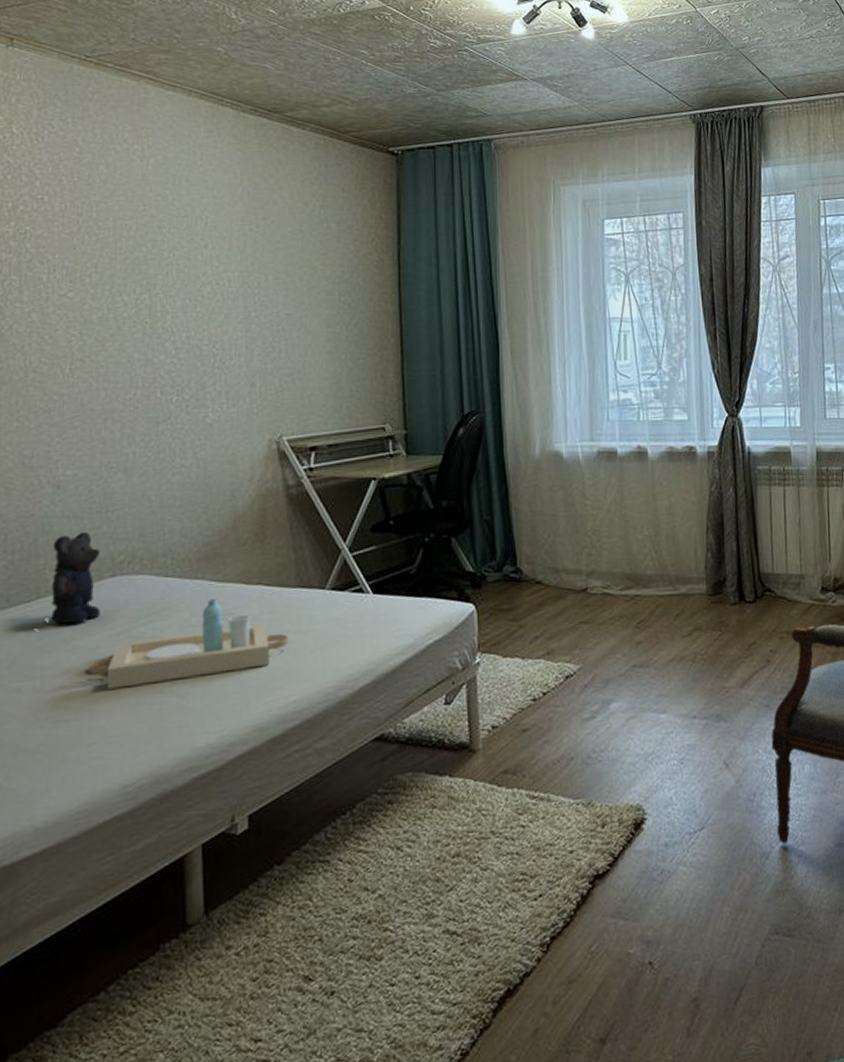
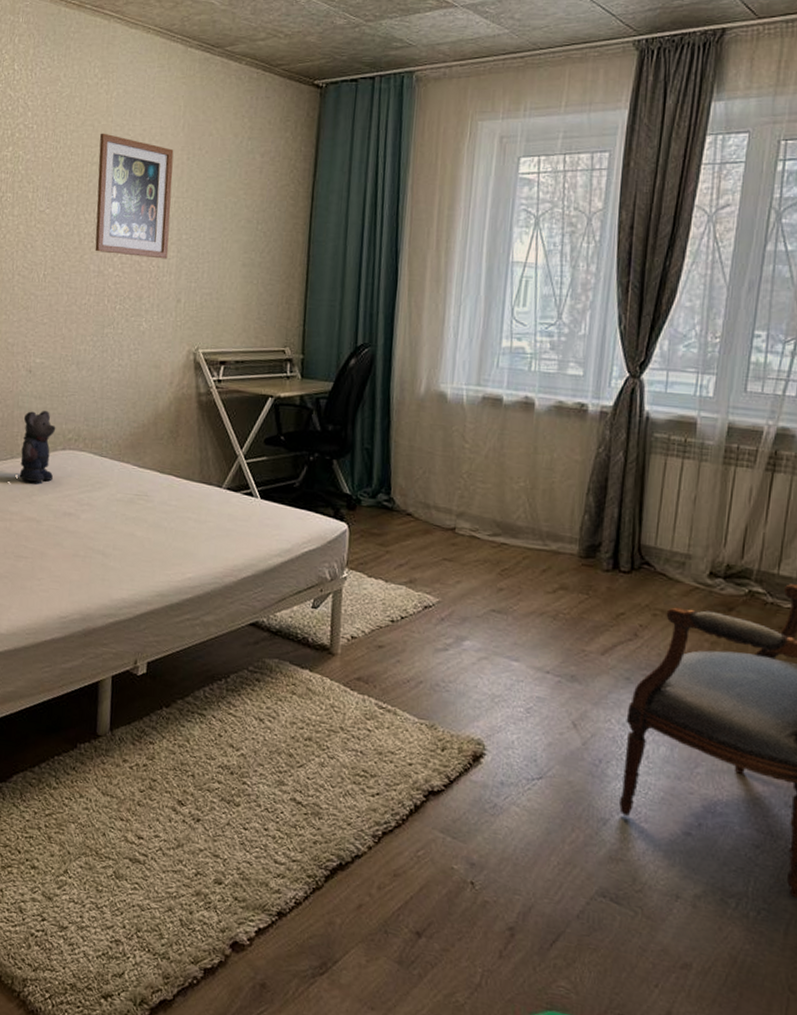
serving tray: present [89,599,289,689] -> none [42,480,189,544]
wall art: none [135,203,235,340] -> present [95,133,174,259]

